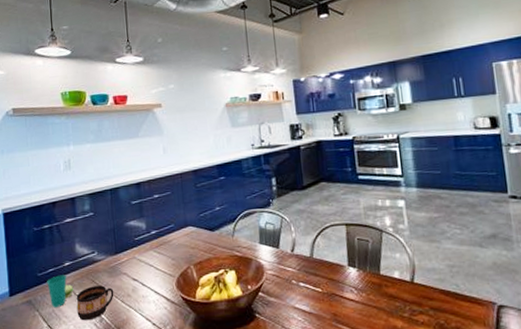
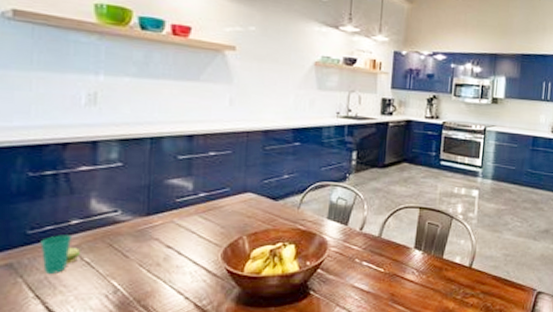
cup: present [76,285,114,321] -> none [82,251,138,292]

